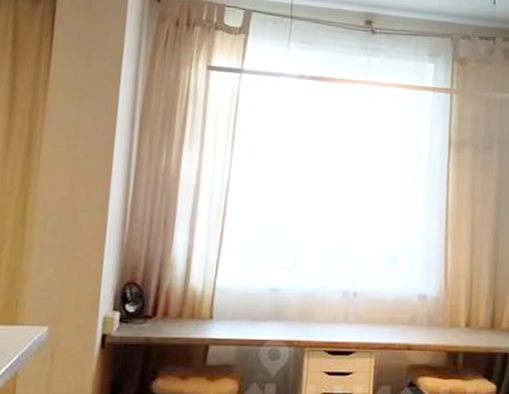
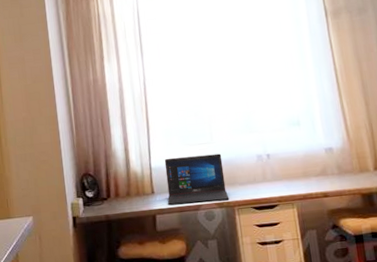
laptop: none [227,278,302,338] -> present [164,153,230,205]

